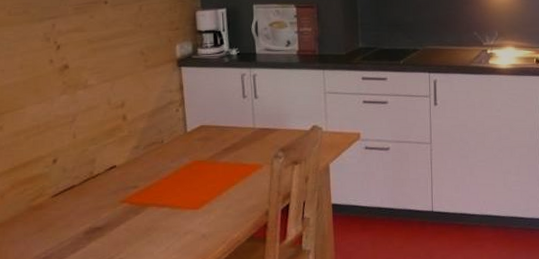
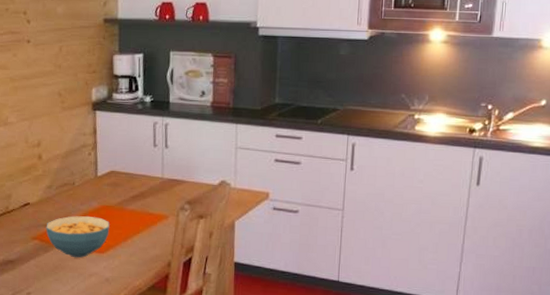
cereal bowl: none [135,172,203,217] -> present [46,215,110,258]

